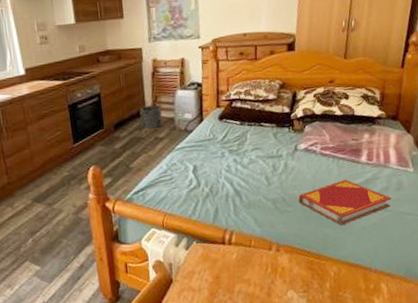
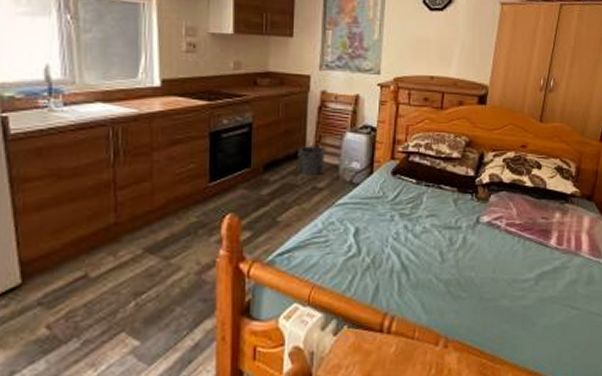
hardback book: present [299,179,392,226] -> none [476,265,581,322]

